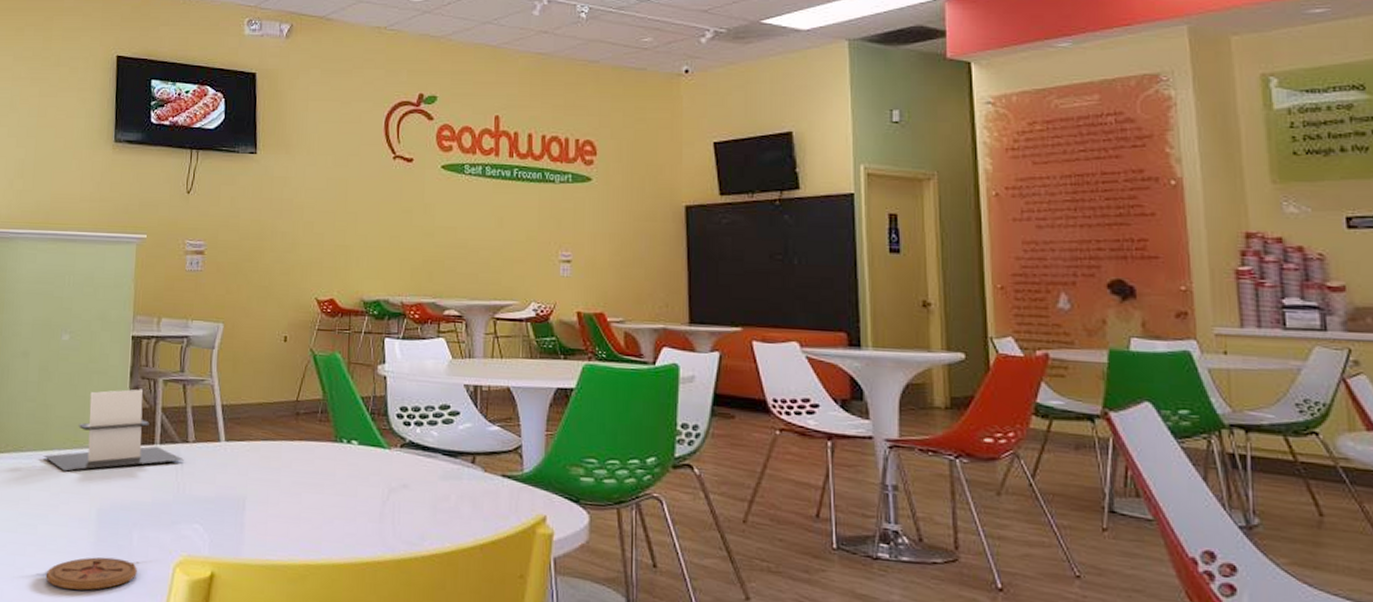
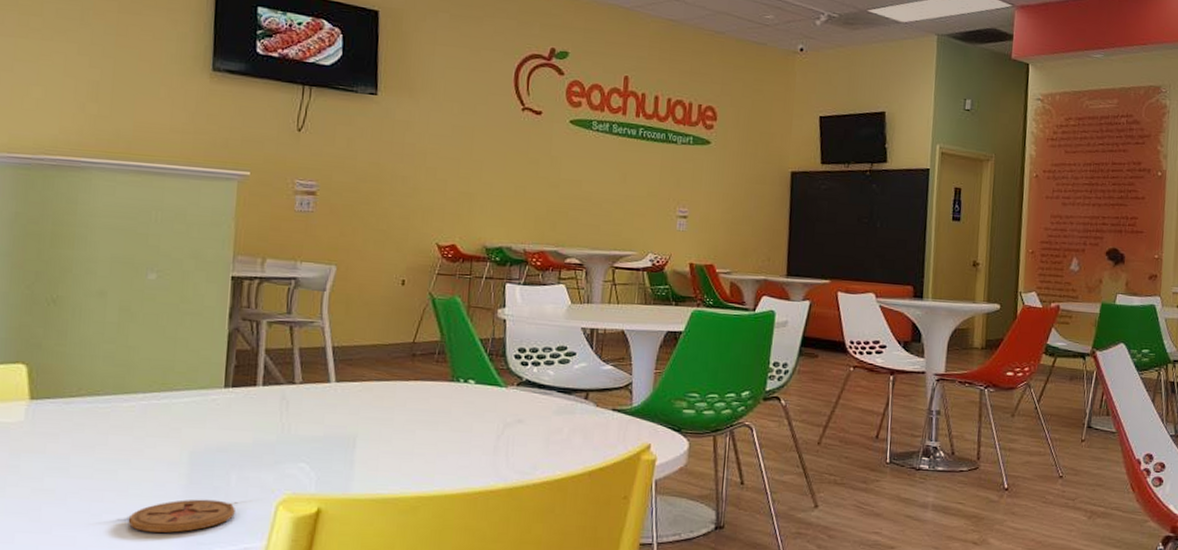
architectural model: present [44,389,184,471] -> none [125,330,289,415]

